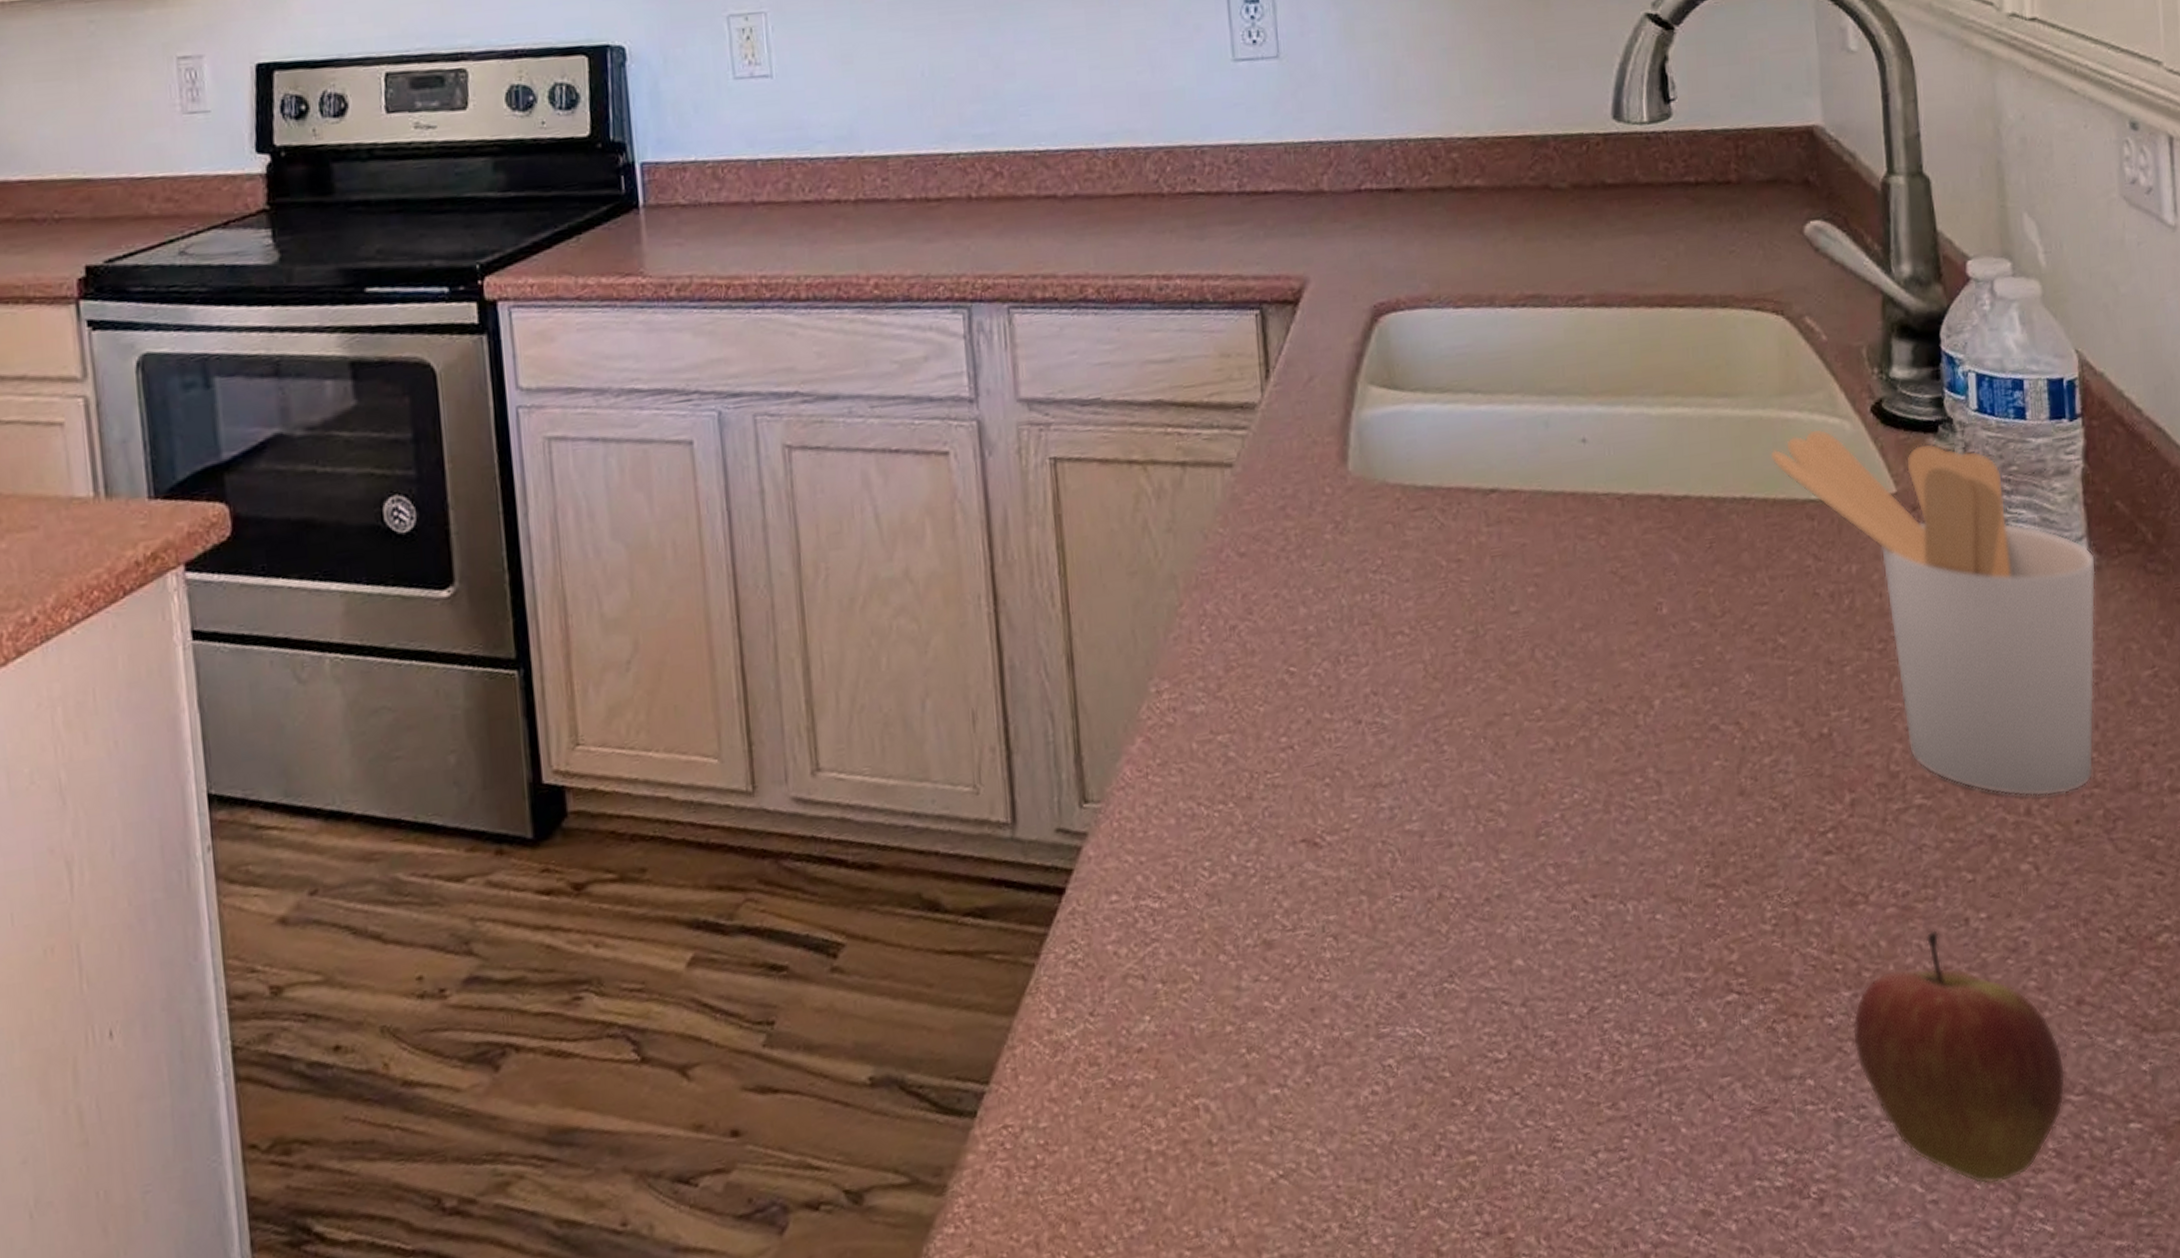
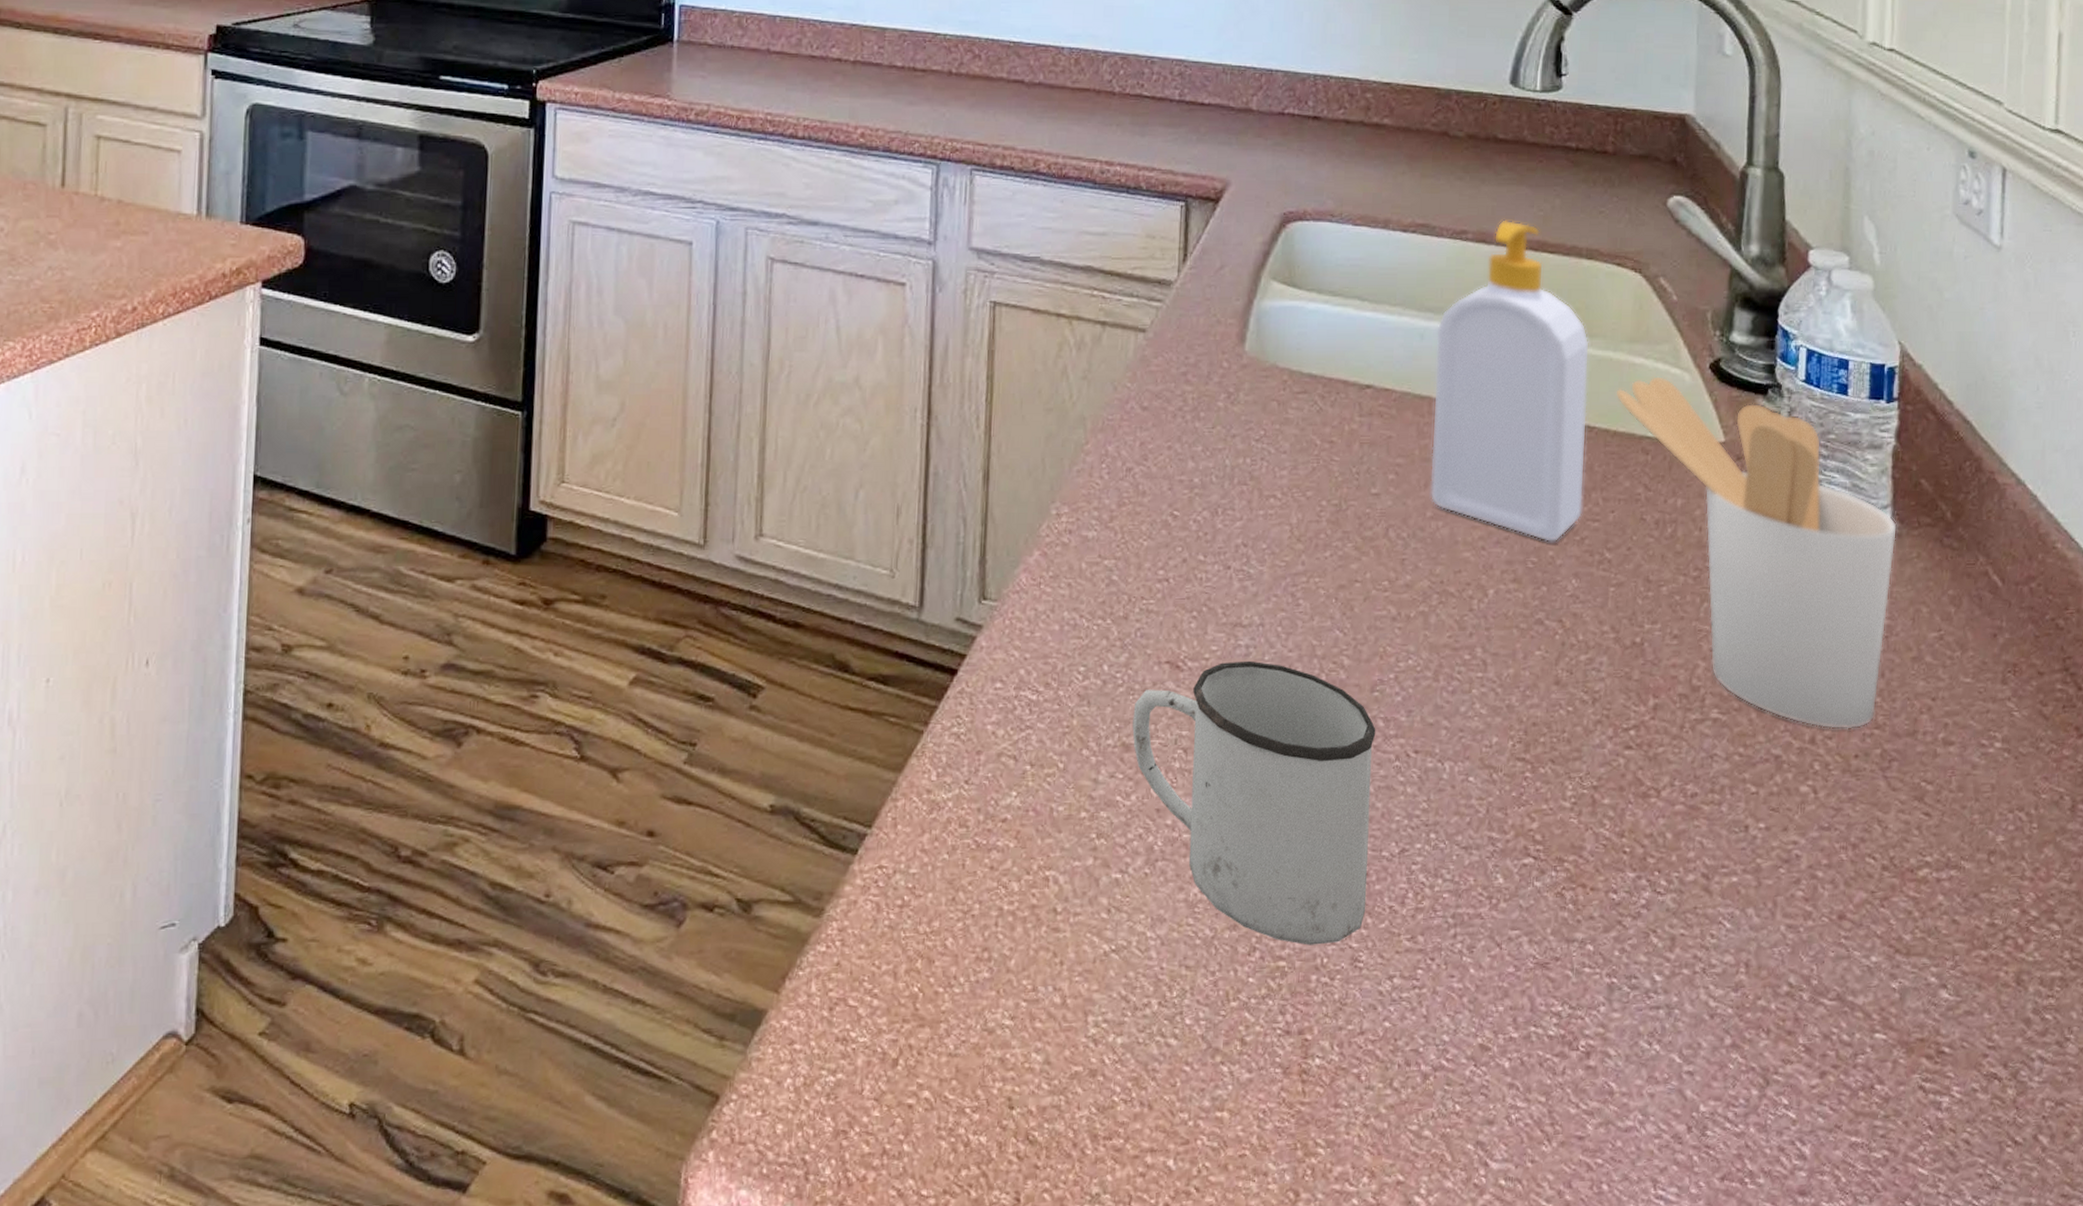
mug: none [1271,822,1559,1133] -> present [1132,660,1376,945]
soap bottle: none [1562,275,1749,637] -> present [1430,219,1590,543]
fruit: present [1853,930,2066,1185] -> none [1632,831,1822,1067]

